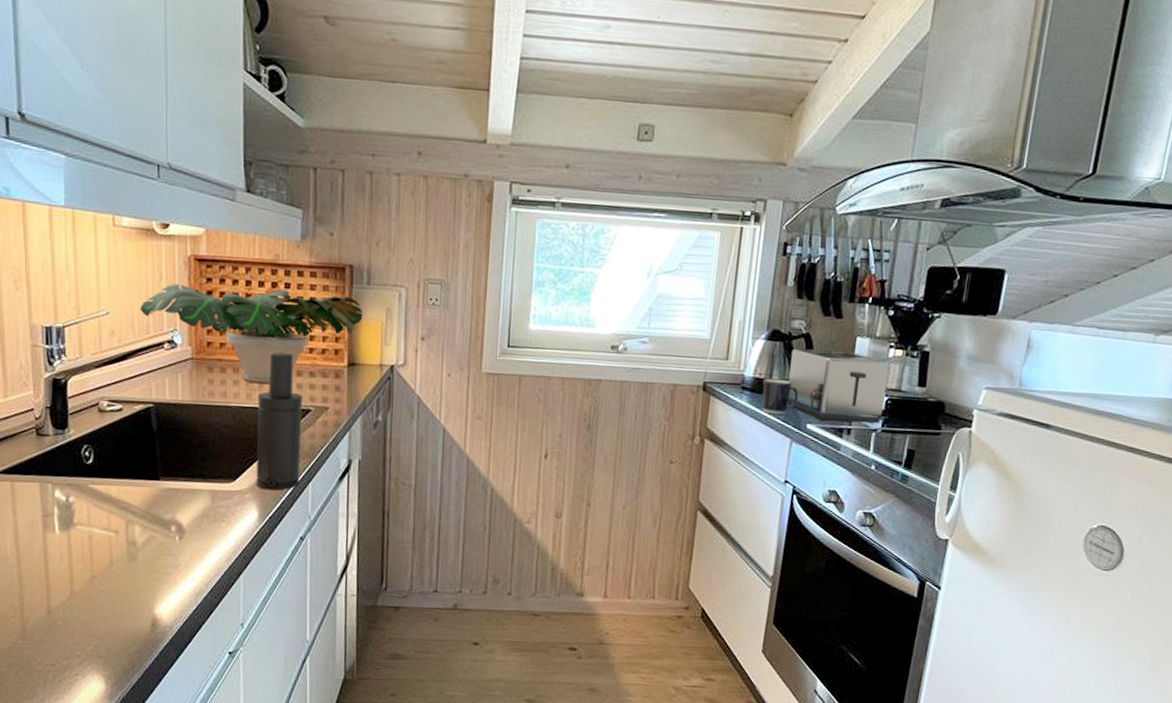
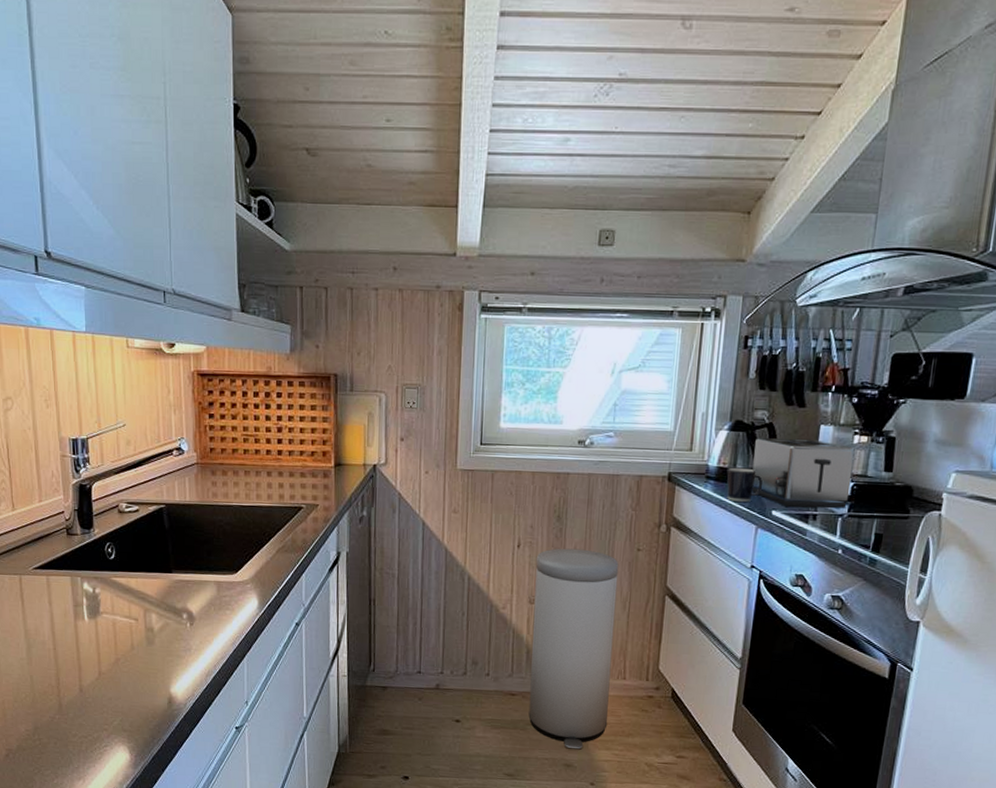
potted plant: present [140,284,363,385] -> none [151,397,347,485]
soap dispenser: present [256,351,302,491] -> none [256,454,295,581]
pedal bin: none [552,459,651,674] -> present [528,548,619,751]

